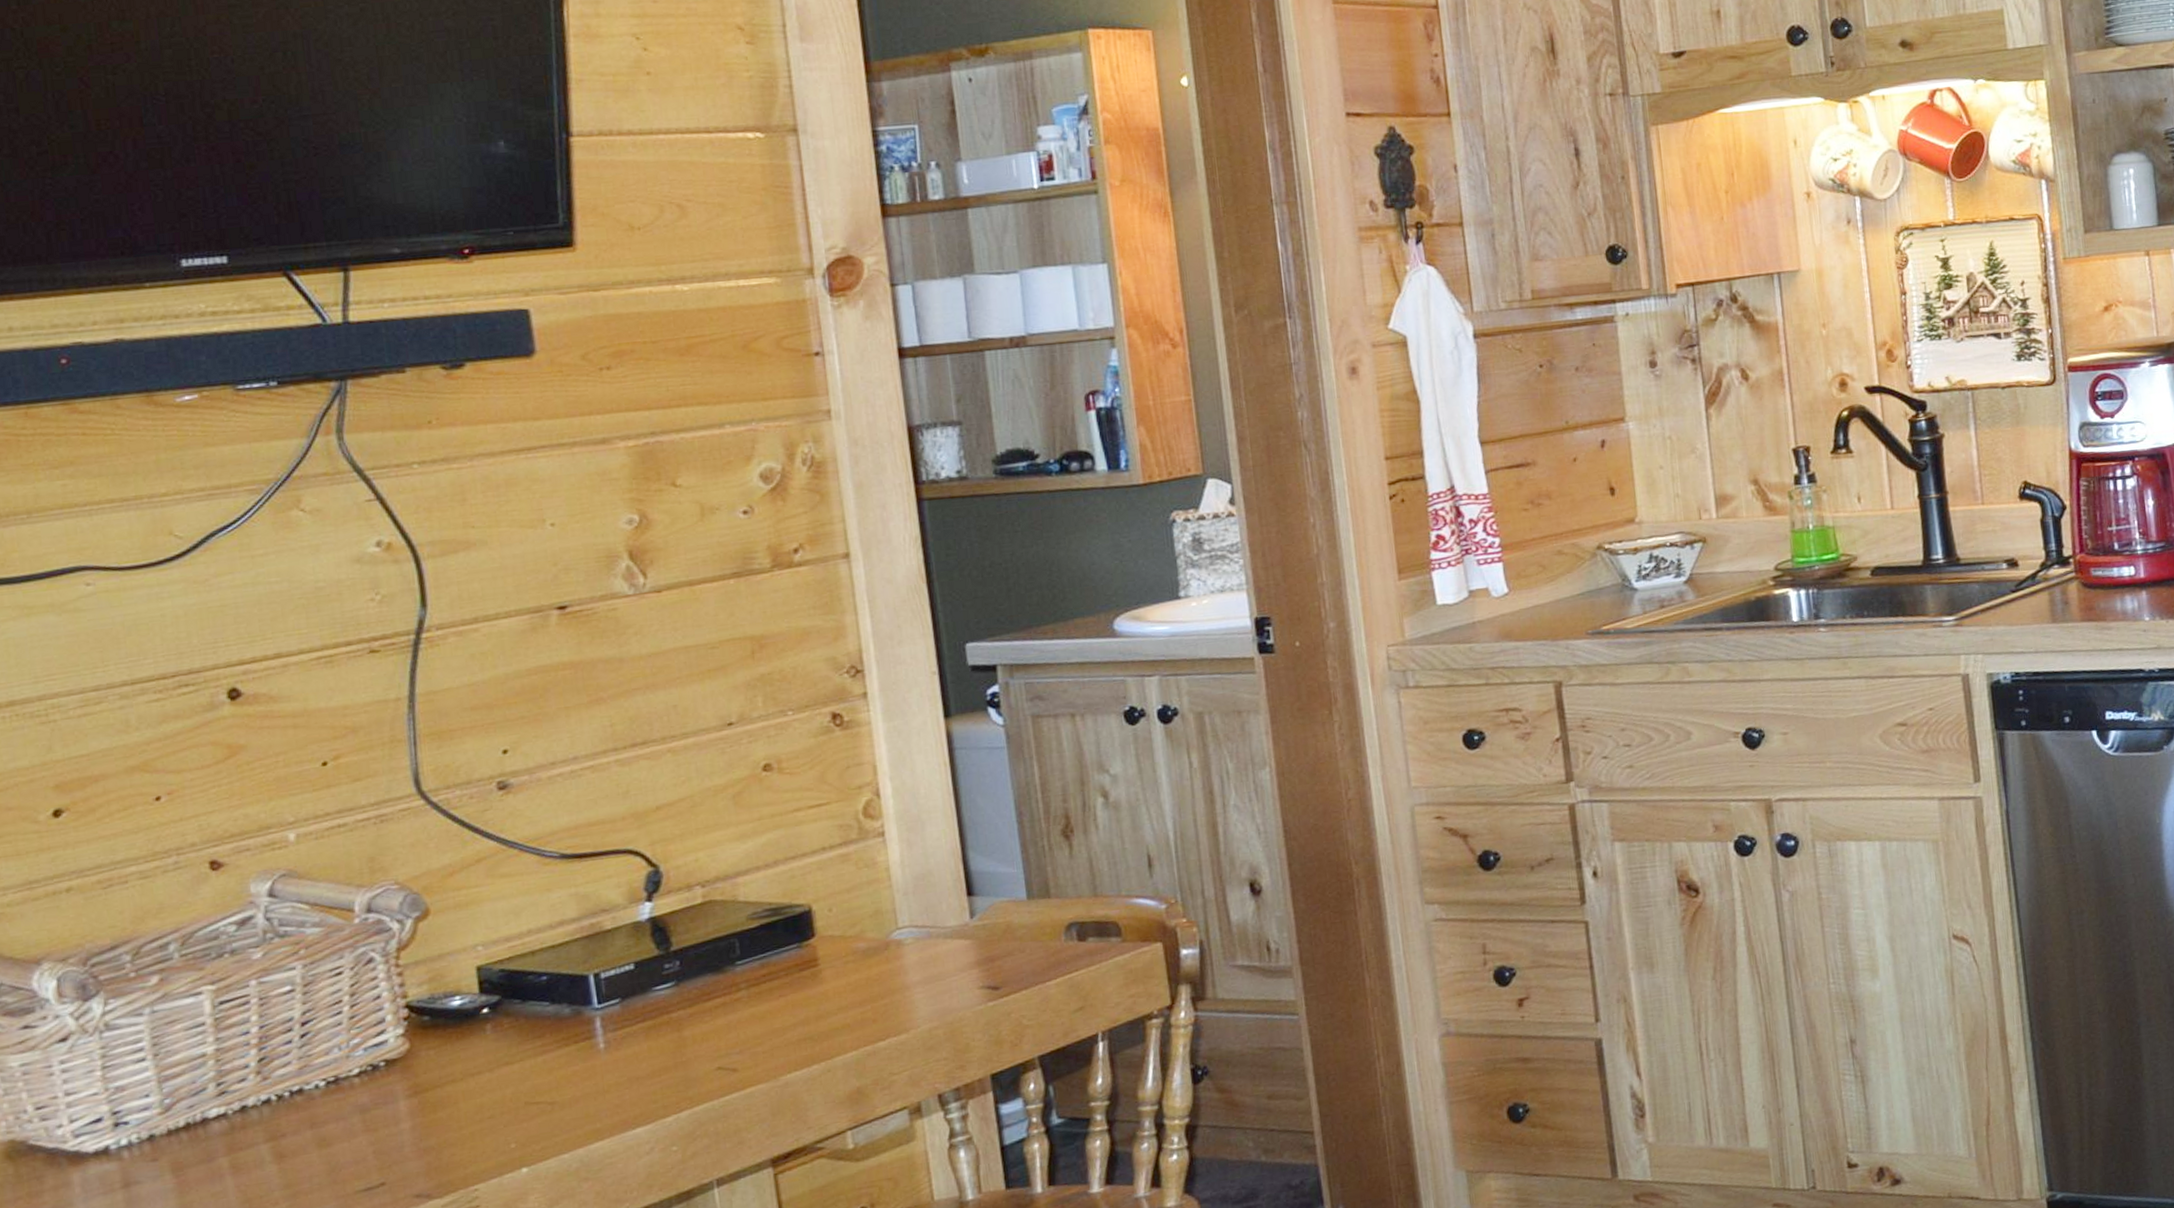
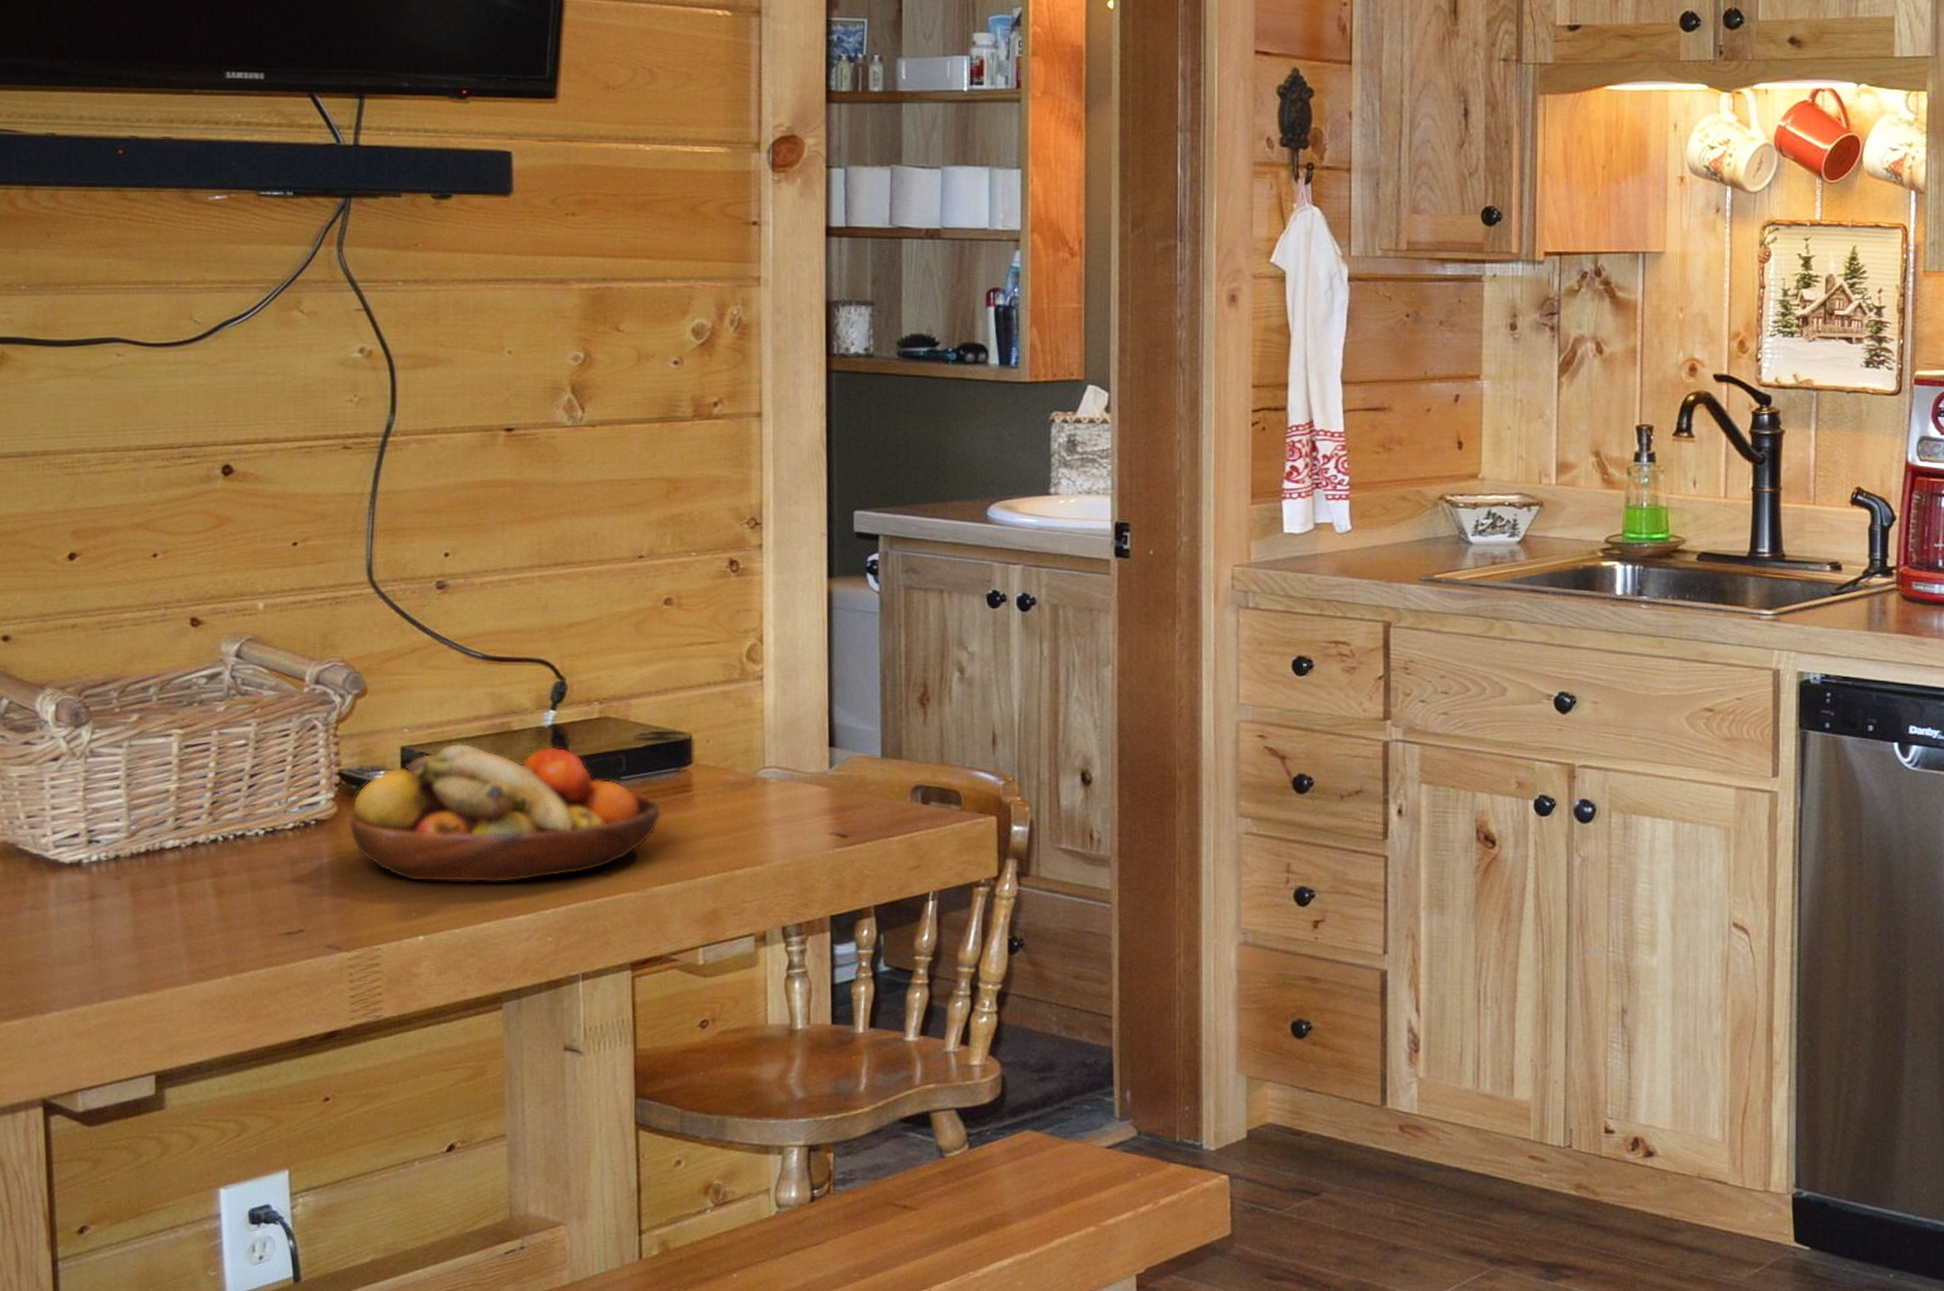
fruit bowl: none [425,940,787,1111] -> present [349,743,661,883]

